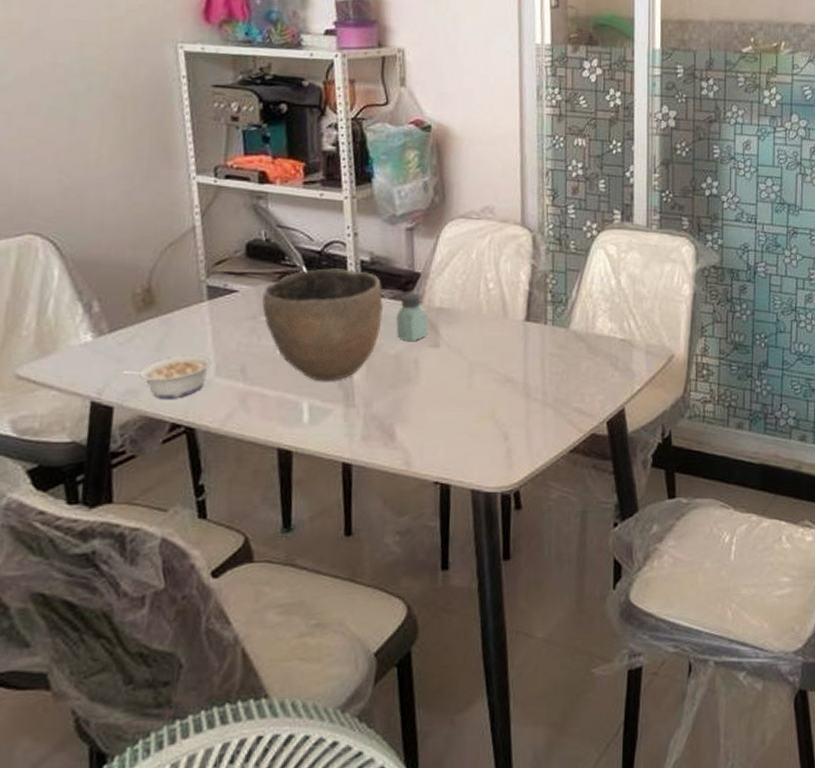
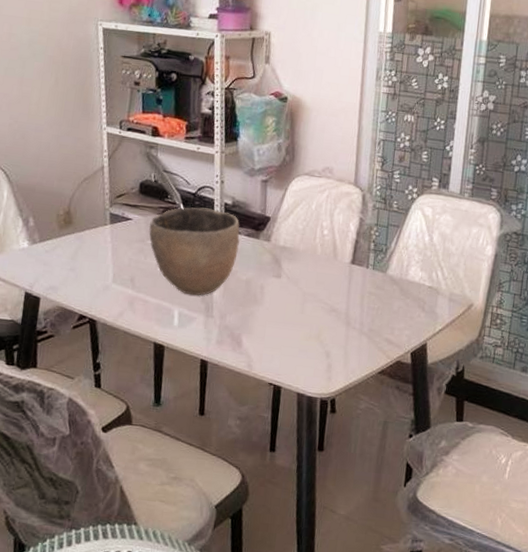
legume: present [121,354,212,399] -> none [47,263,111,296]
saltshaker: present [396,293,428,342] -> none [248,232,274,272]

